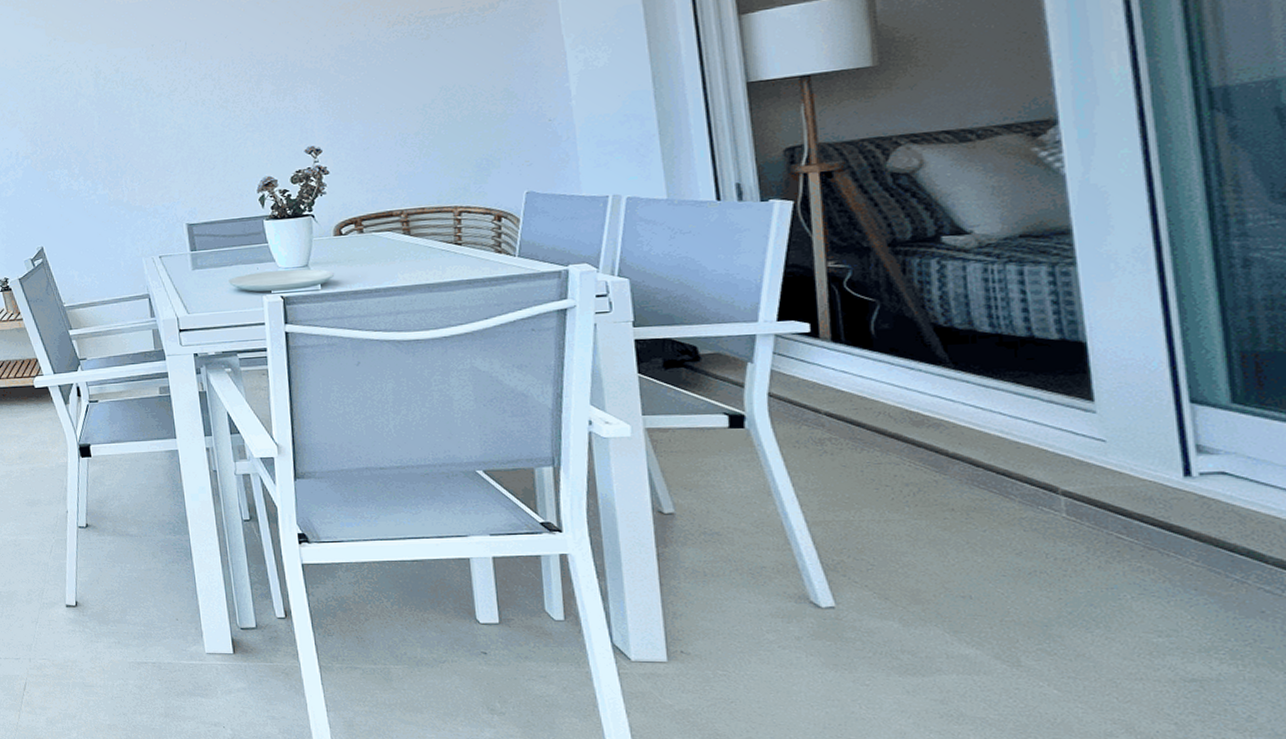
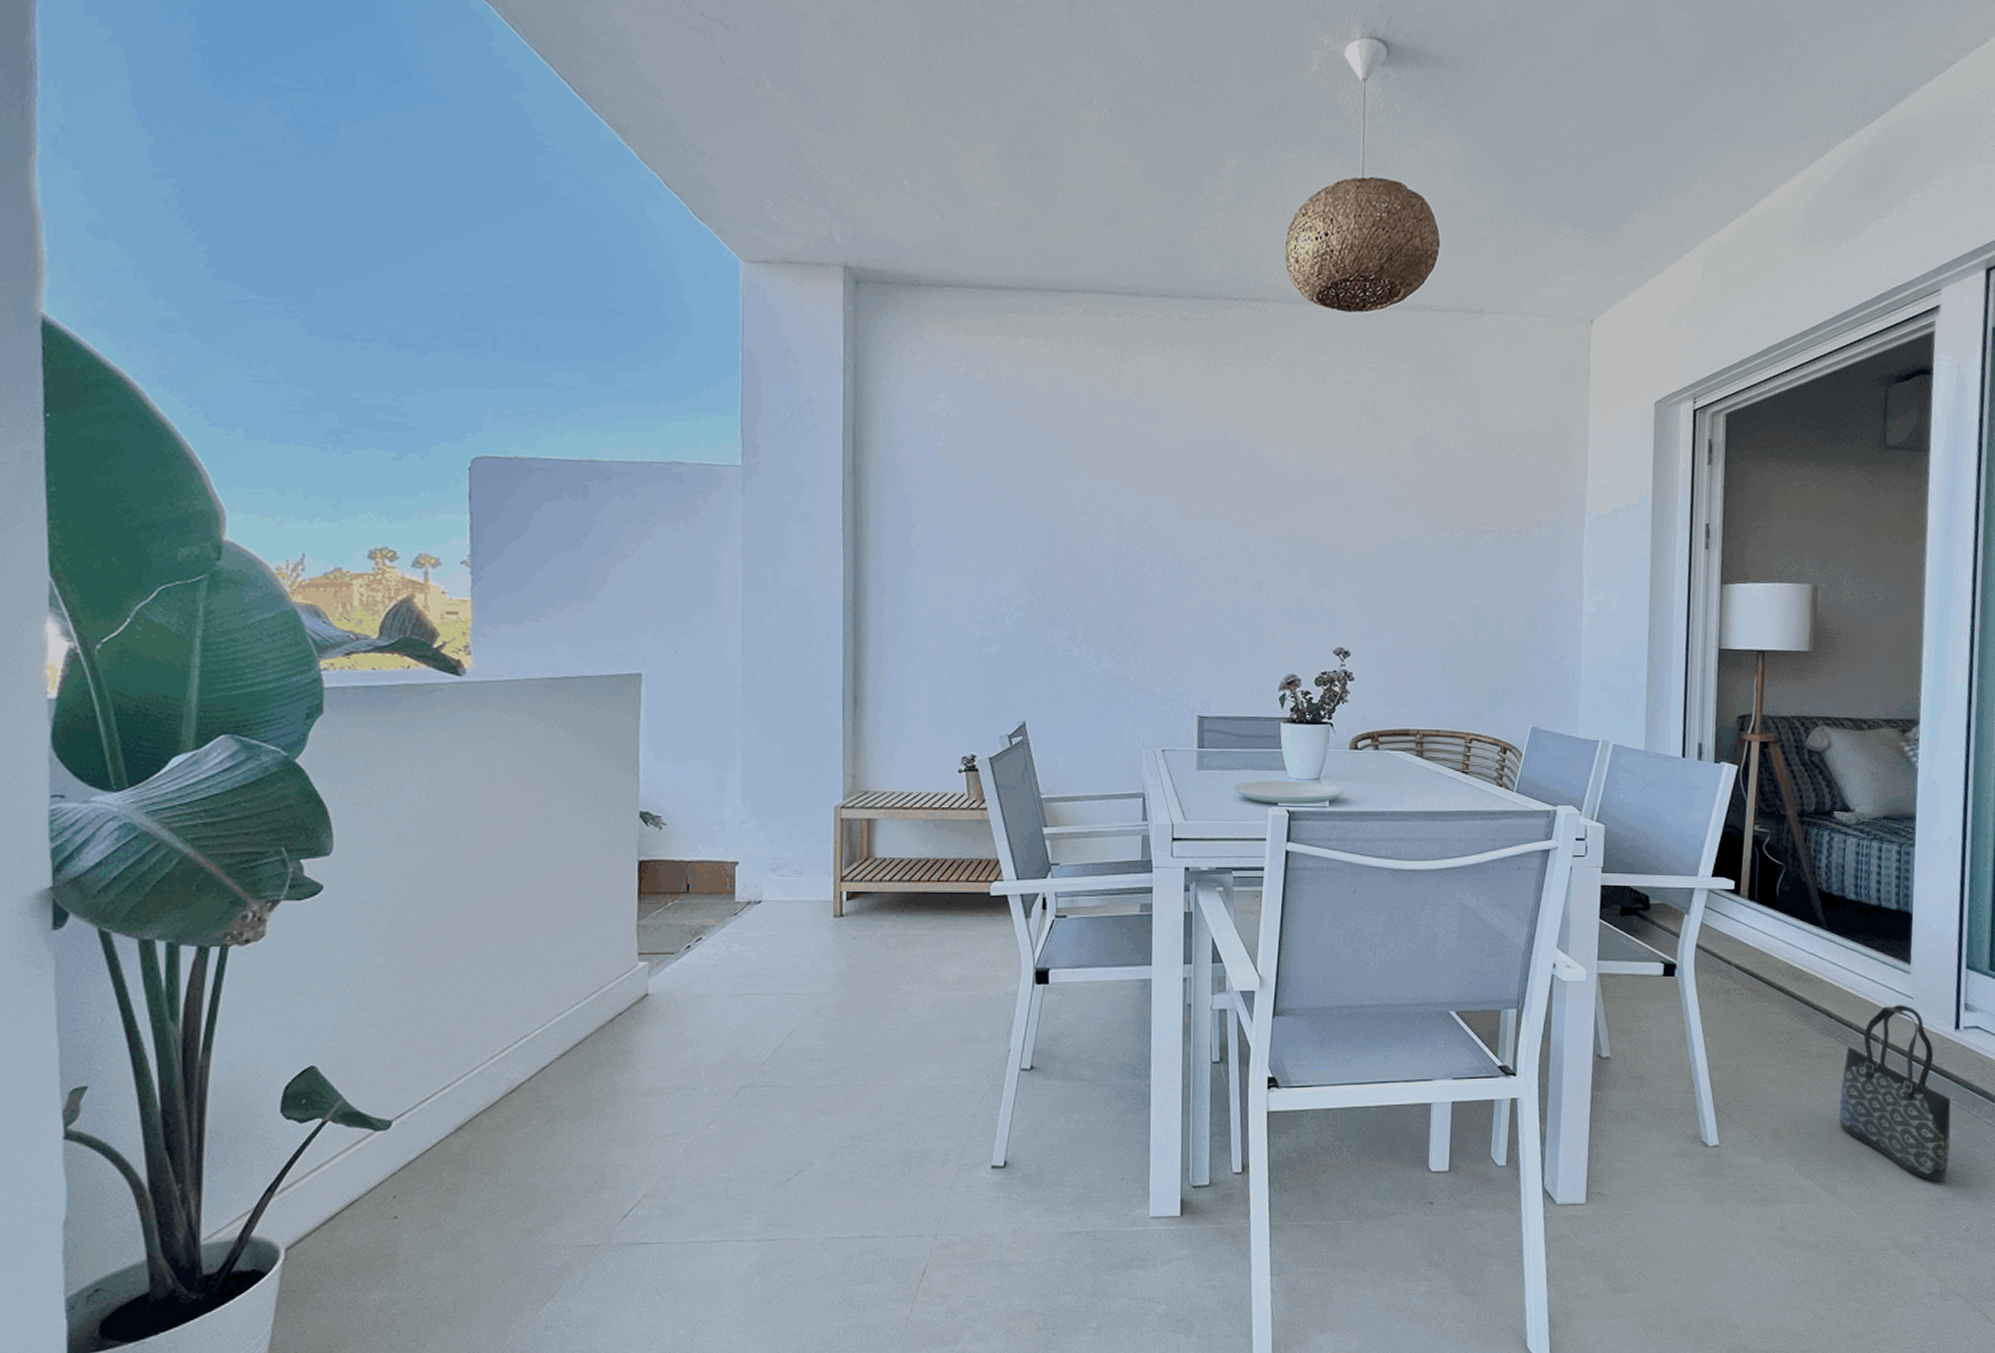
tote bag: none [1006,449,1203,659] -> present [1839,1005,1951,1182]

